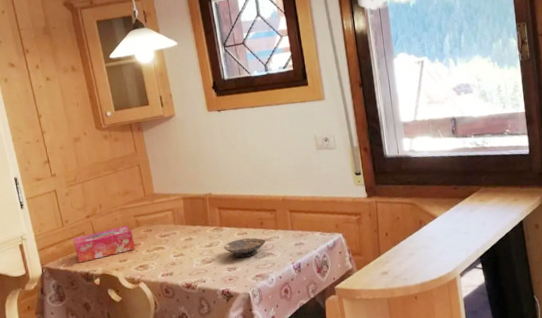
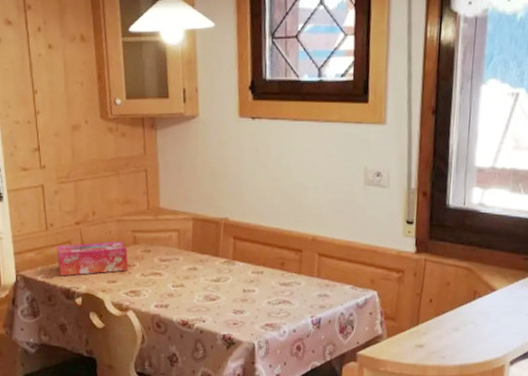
bowl: present [223,237,266,258] -> none [233,278,285,301]

